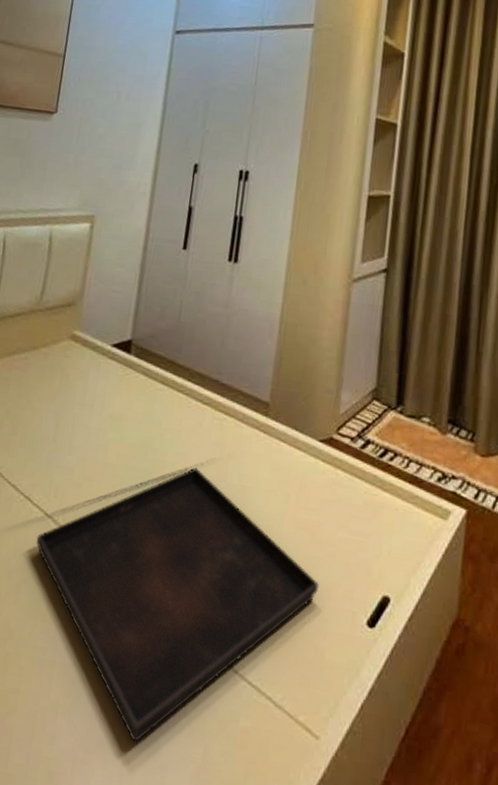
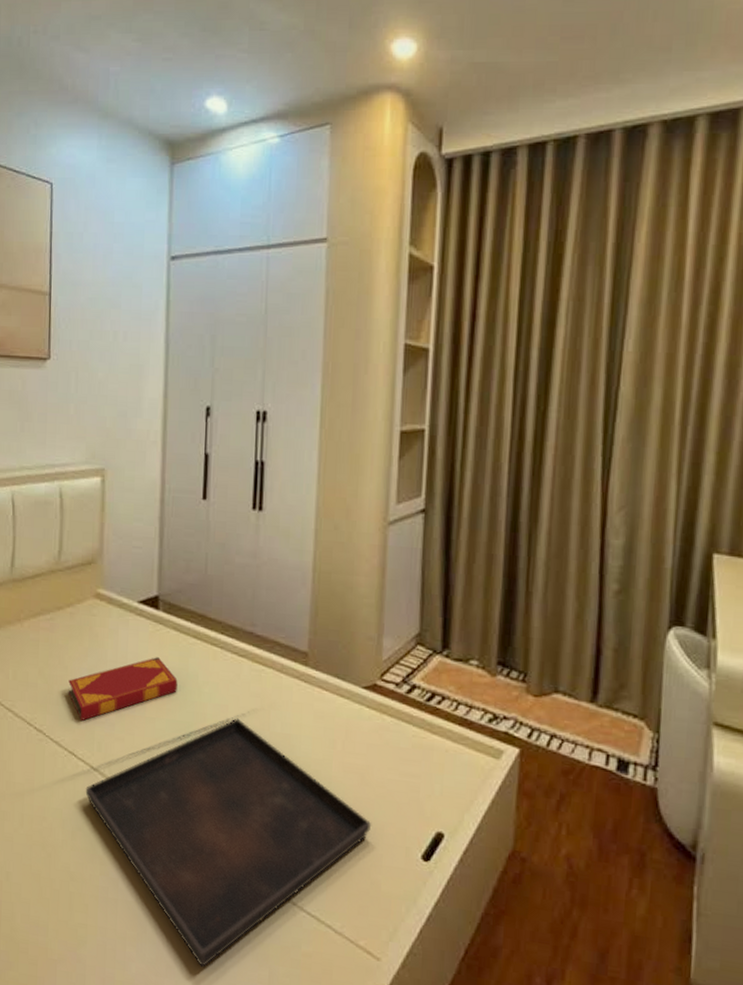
hardback book: none [32,401,141,464] -> present [68,657,178,721]

